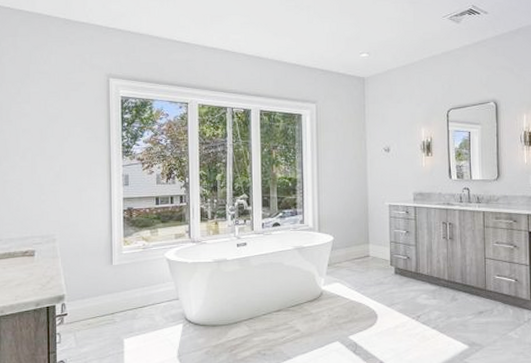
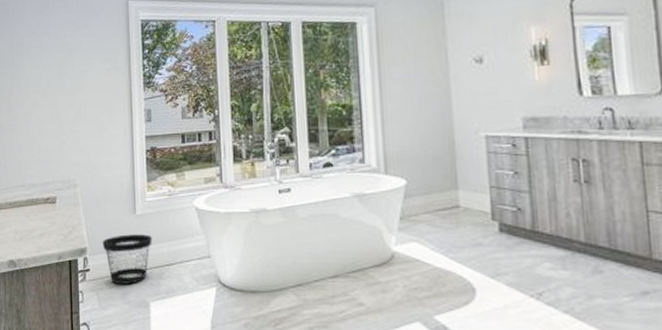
wastebasket: none [80,282,127,325] -> present [102,234,152,284]

